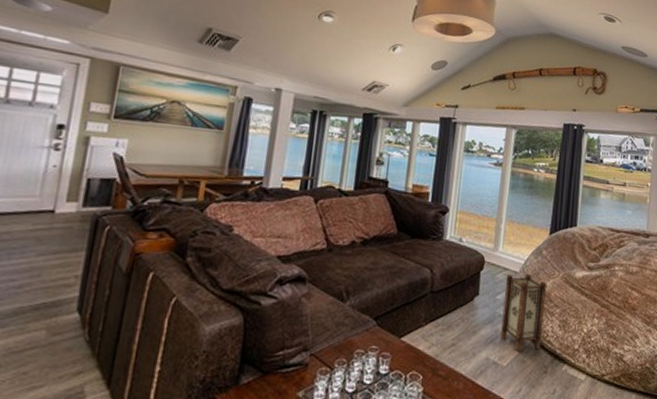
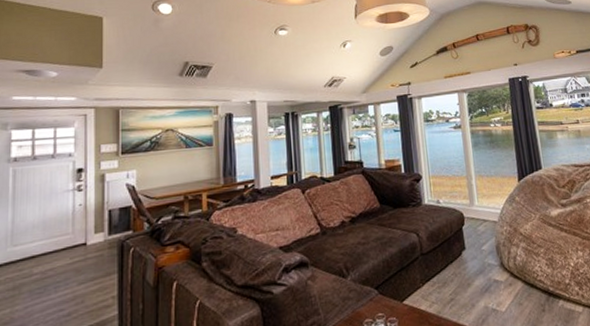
lantern: present [500,273,546,352] -> none [486,220,534,296]

